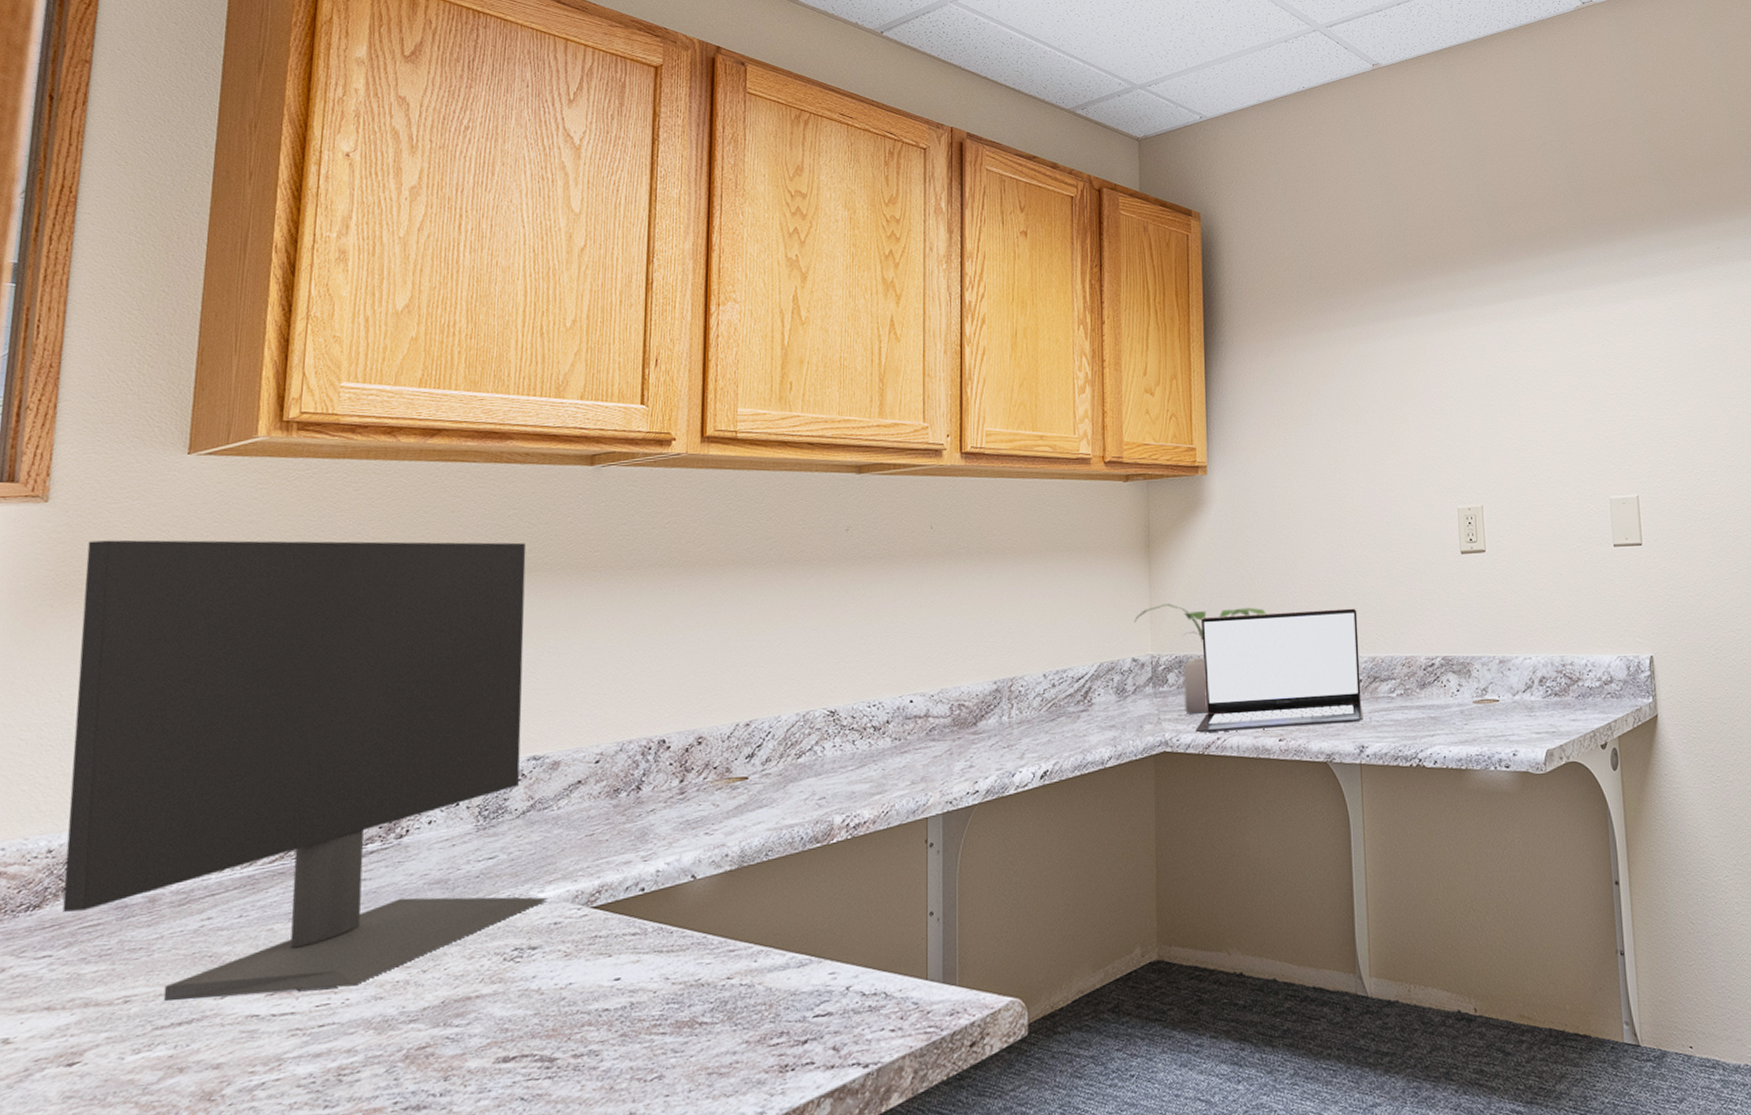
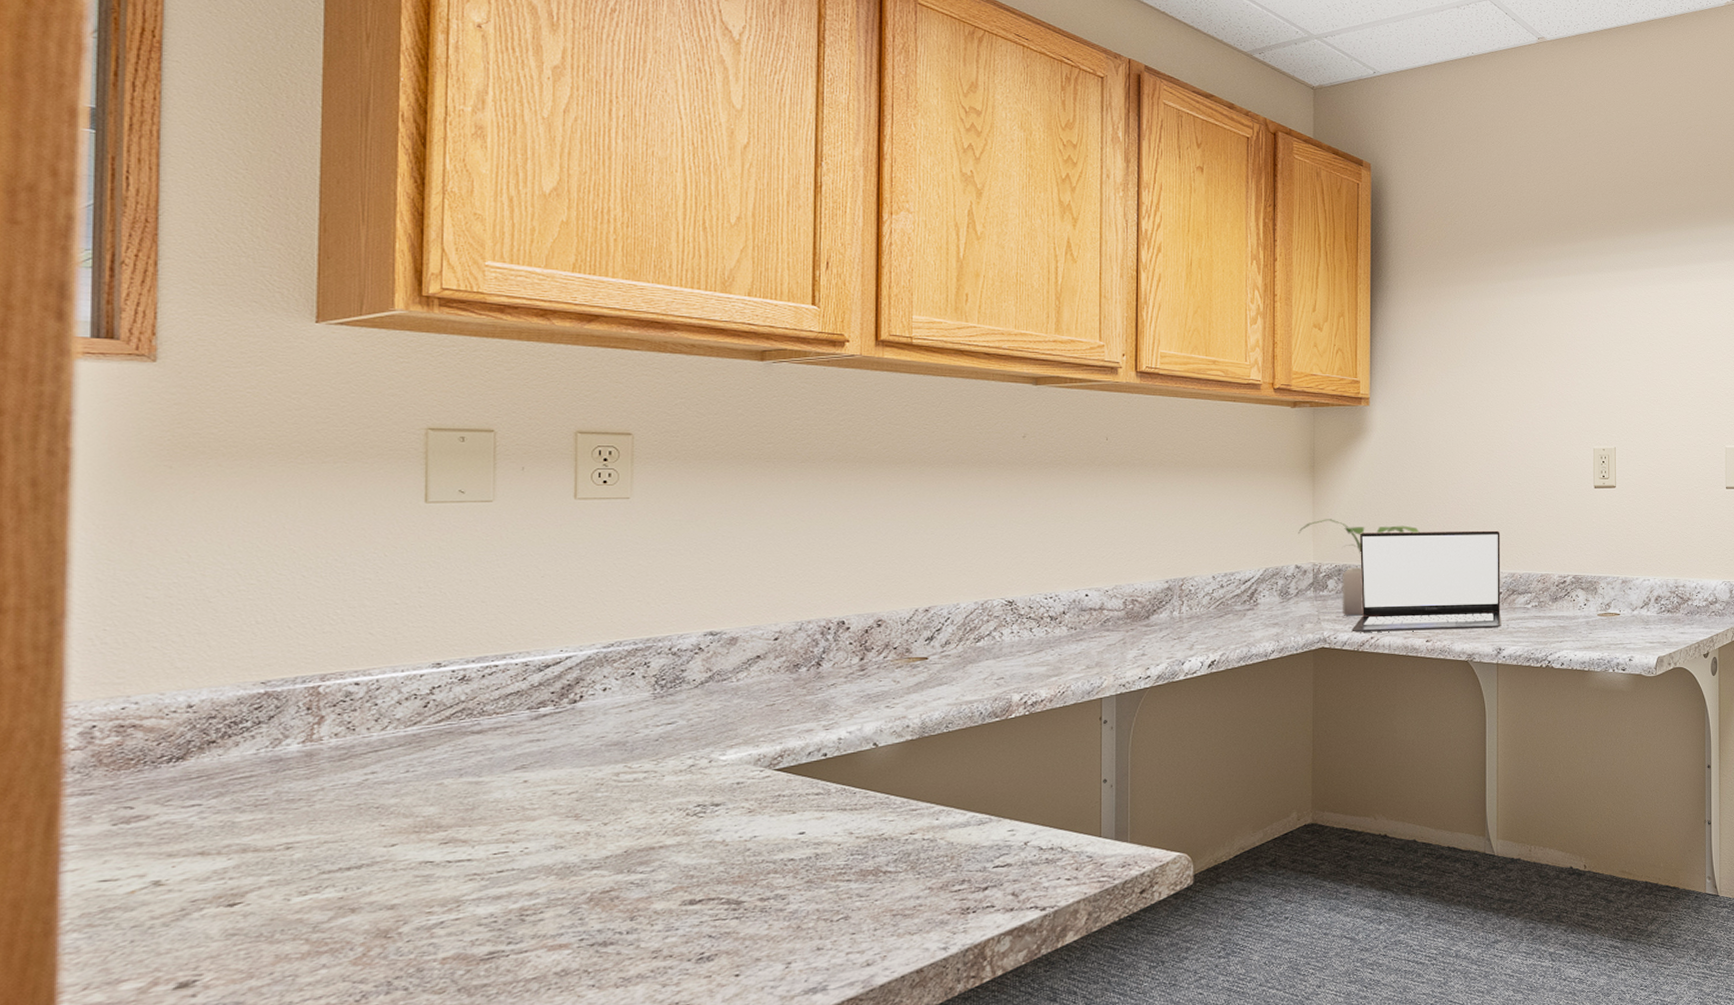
computer monitor: present [62,539,549,1002] -> none [207,404,731,849]

